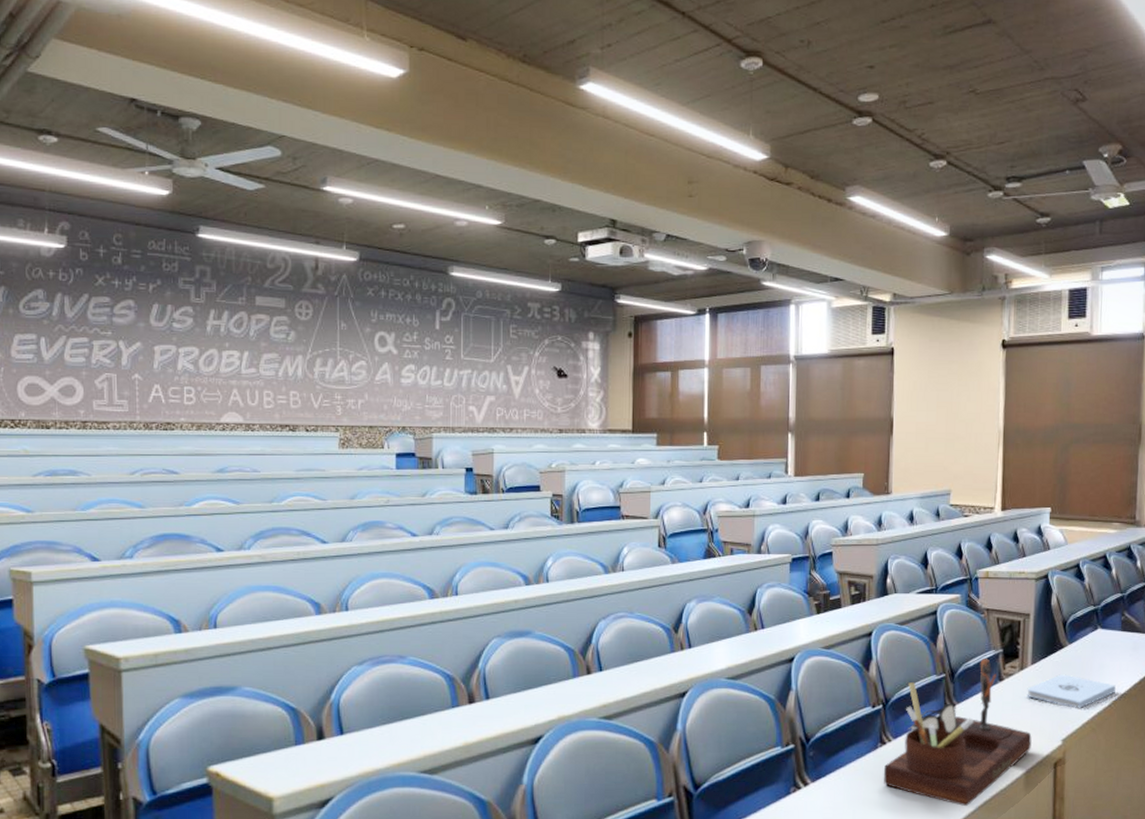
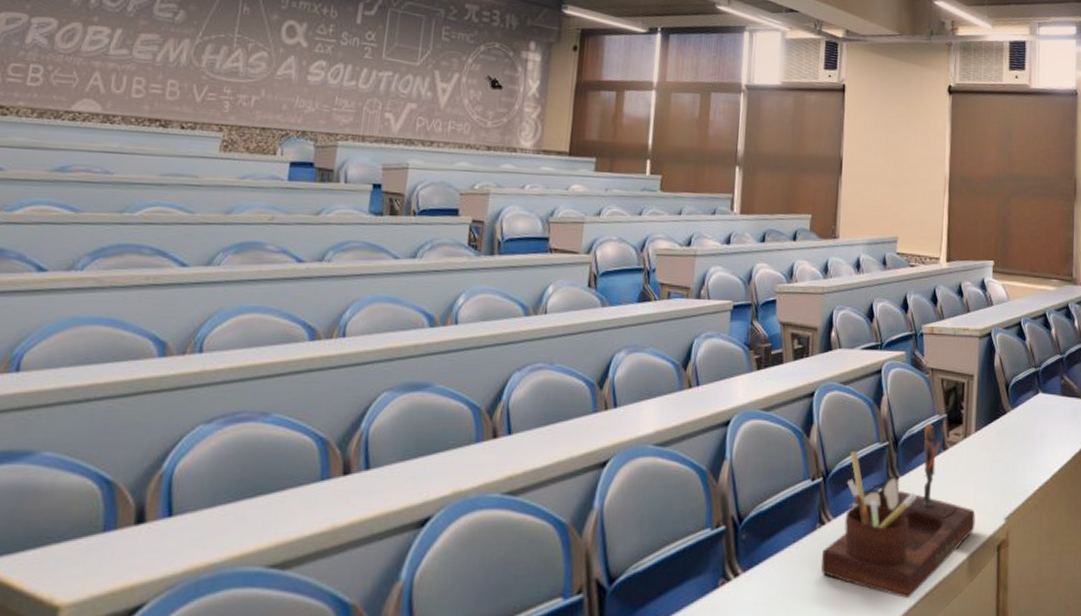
notepad: present [1027,674,1116,708] -> none [970,443,1057,482]

